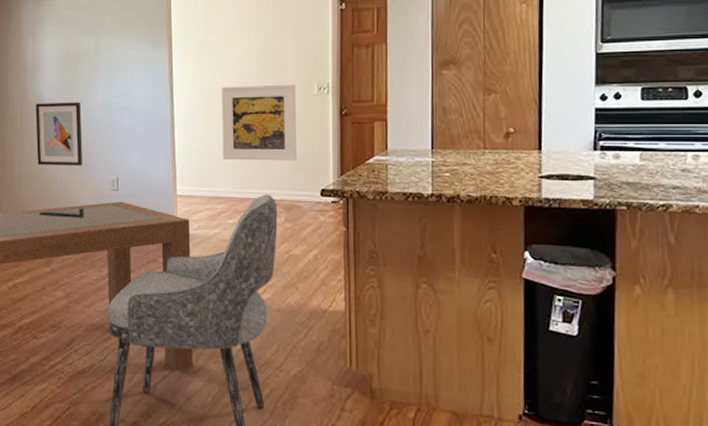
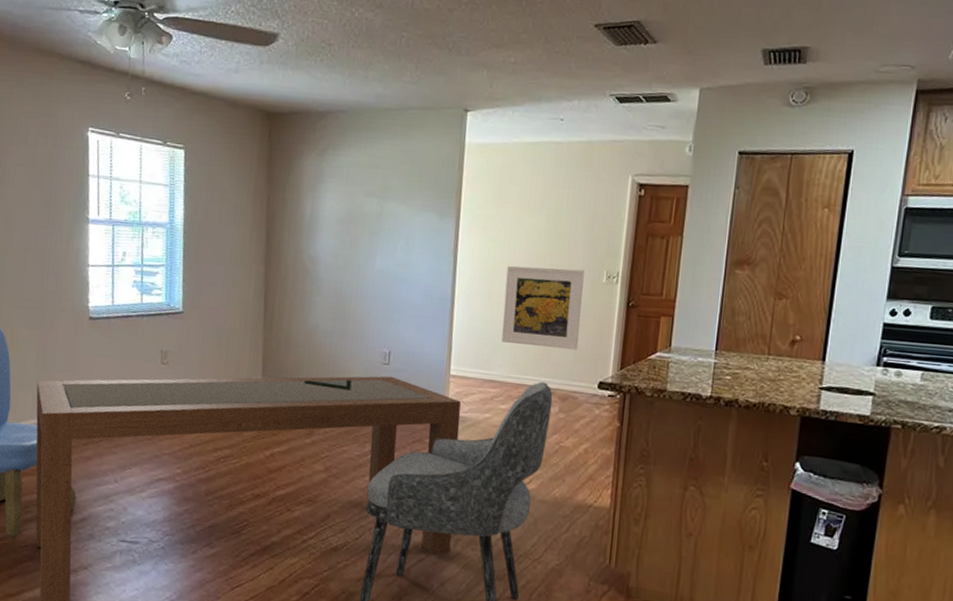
wall art: present [35,102,82,166] -> none [306,264,358,335]

